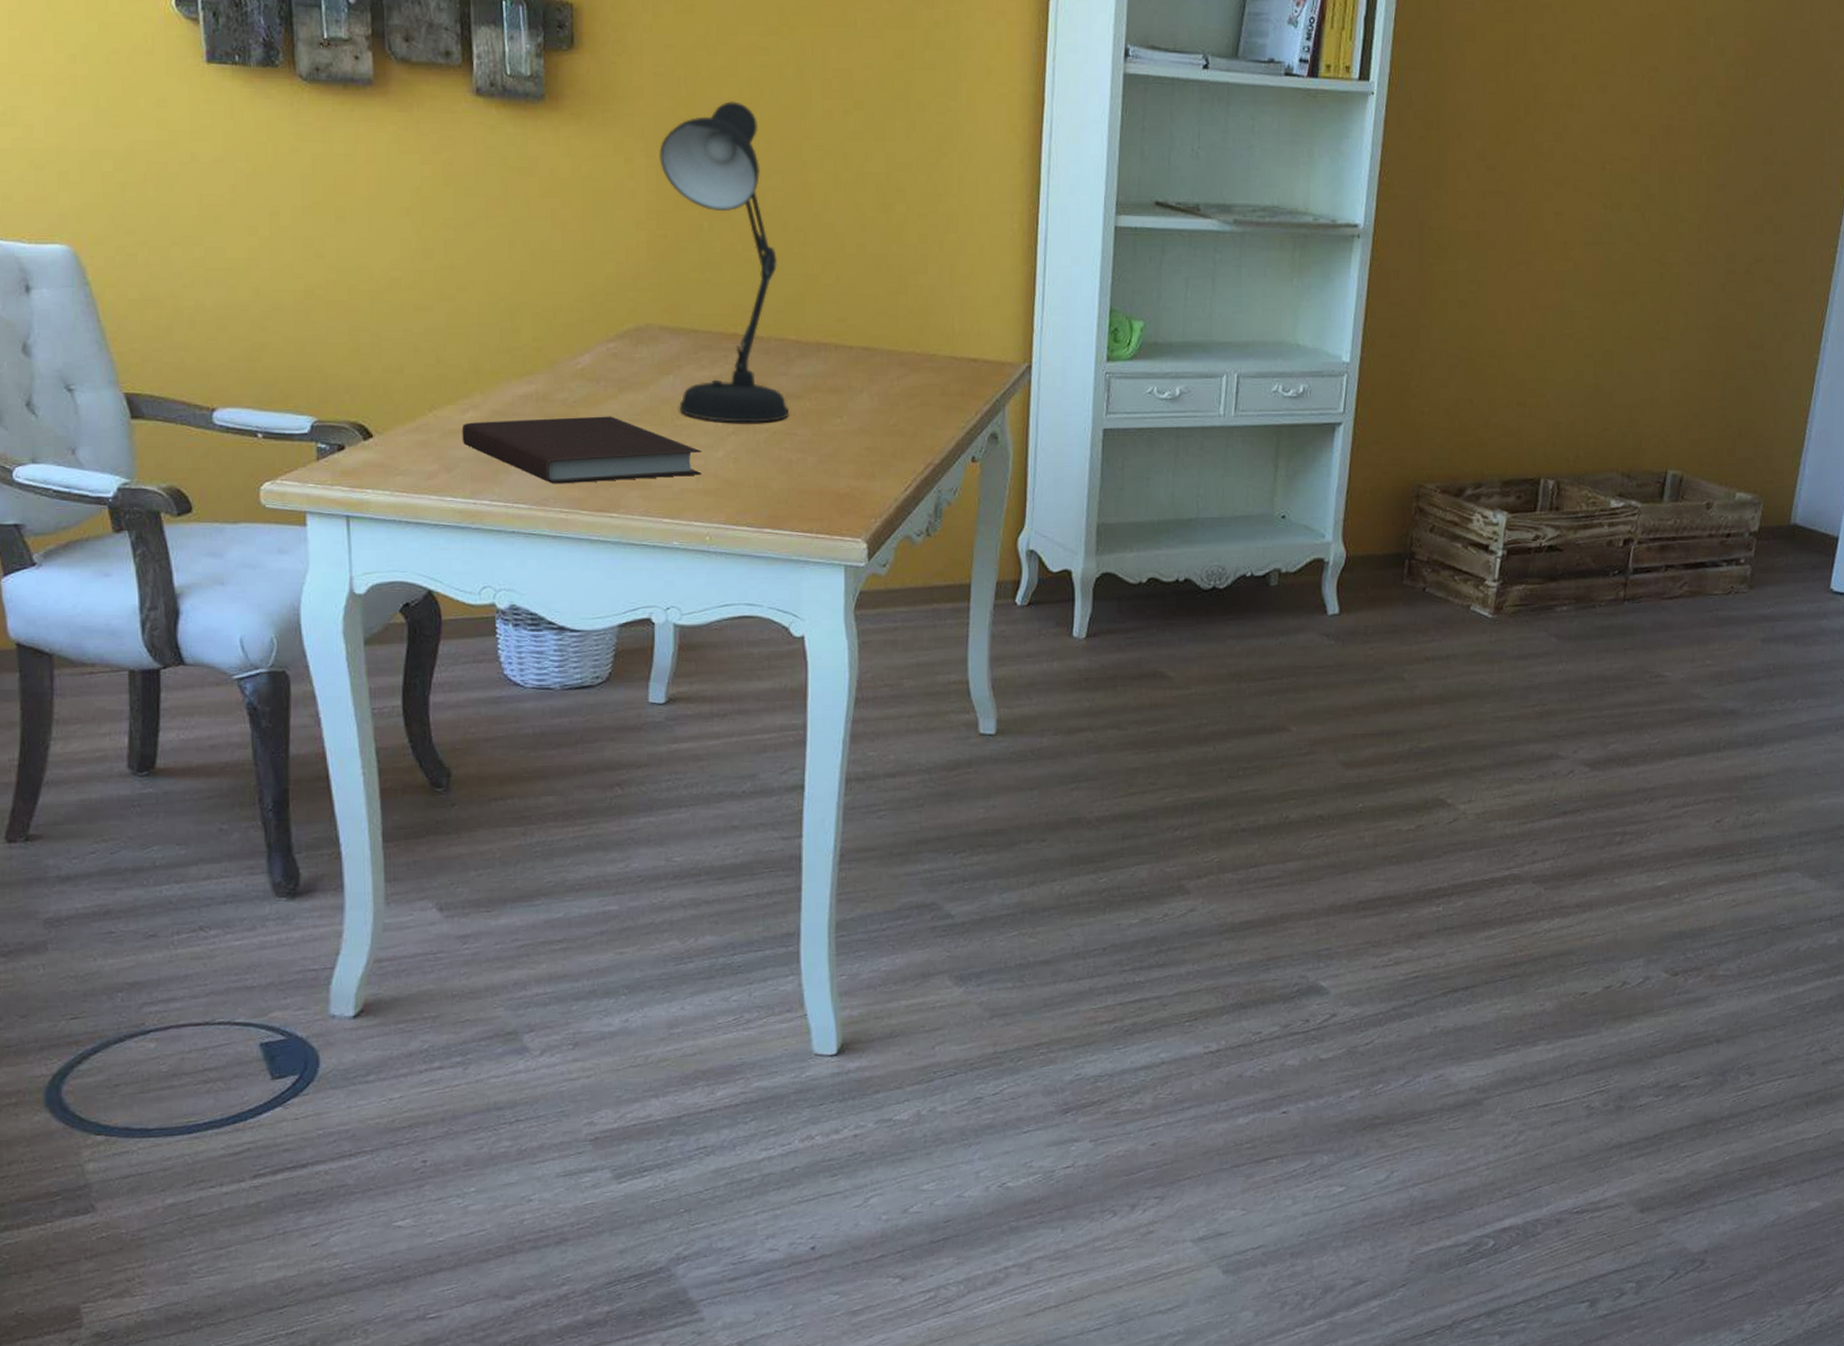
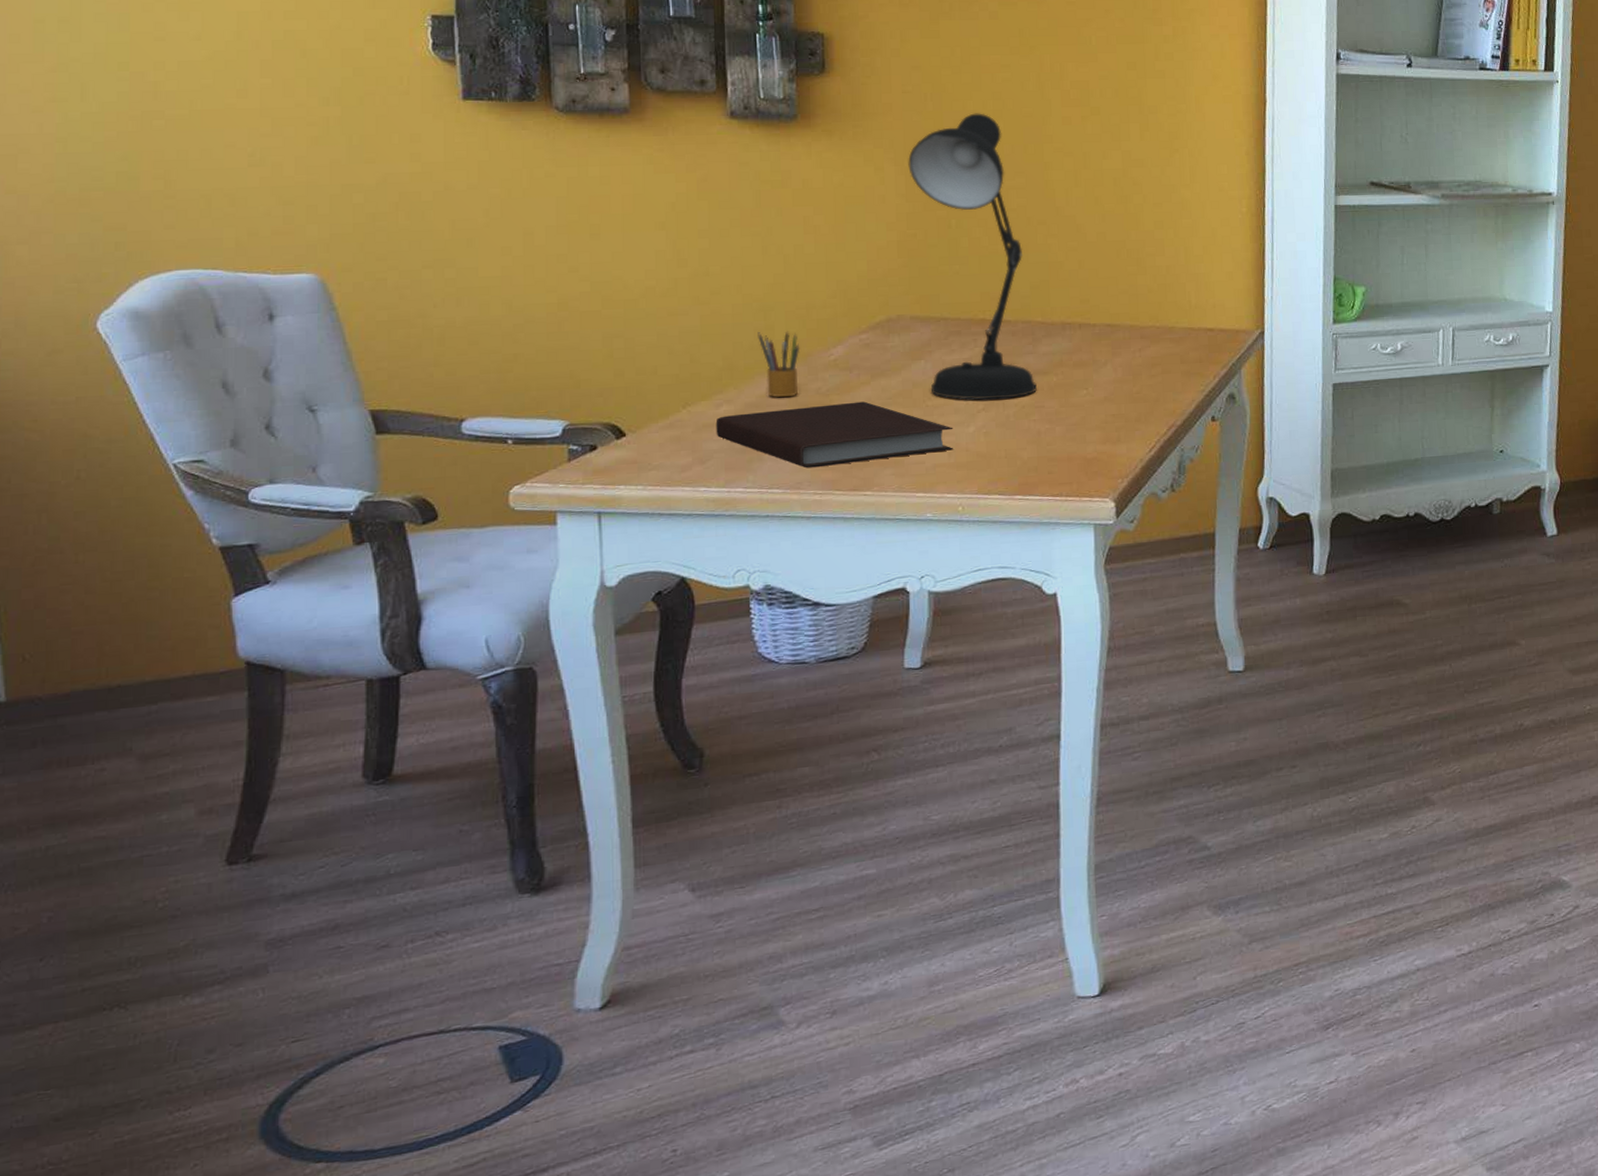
pencil box: none [504,334,547,407] -> present [758,331,800,398]

